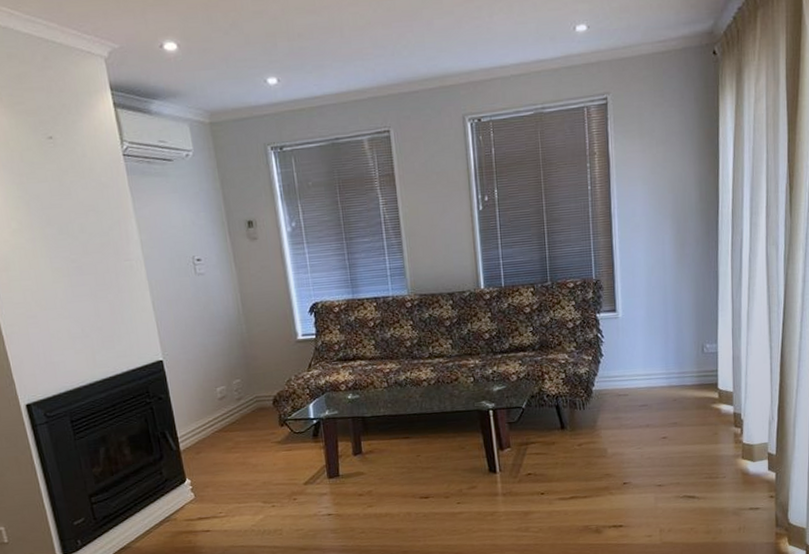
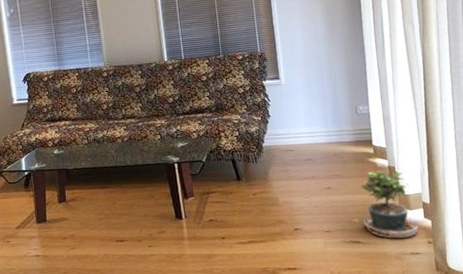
potted plant: none [700,418,760,493] -> present [360,171,418,239]

